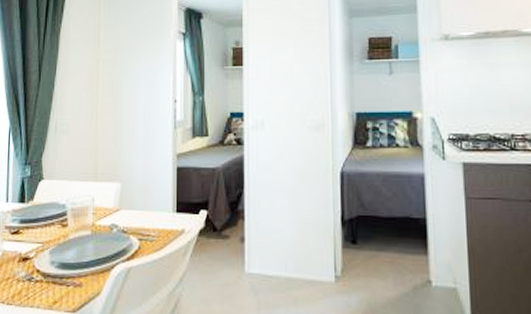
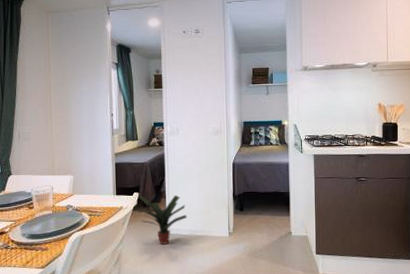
potted plant: none [204,211,275,289] -> present [136,193,188,245]

